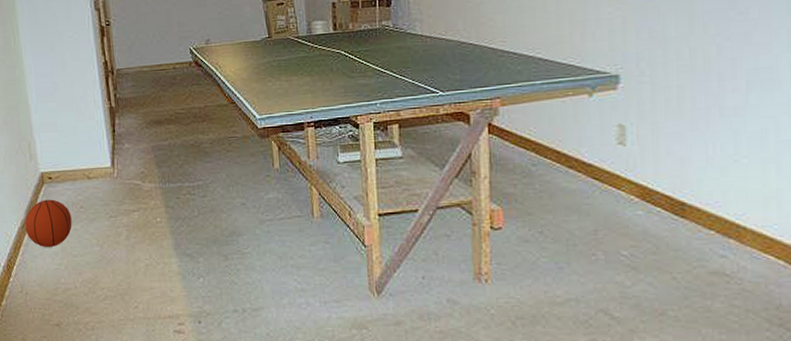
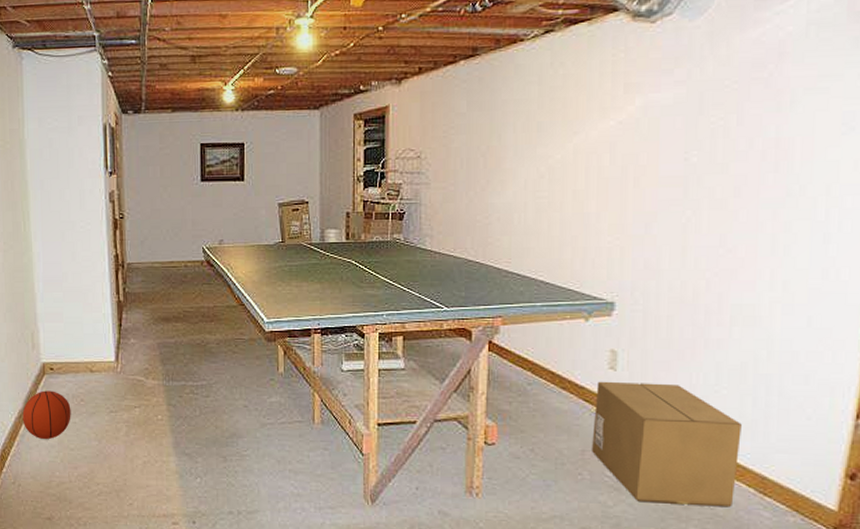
box: none [604,156,766,282] -> present [592,381,742,508]

